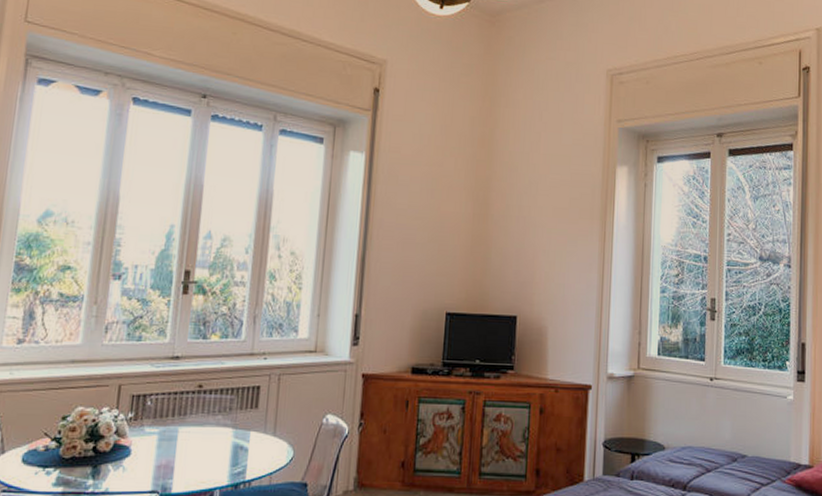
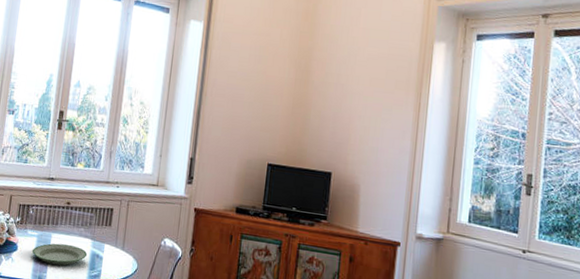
plate: none [151,439,228,466] -> present [32,243,88,266]

